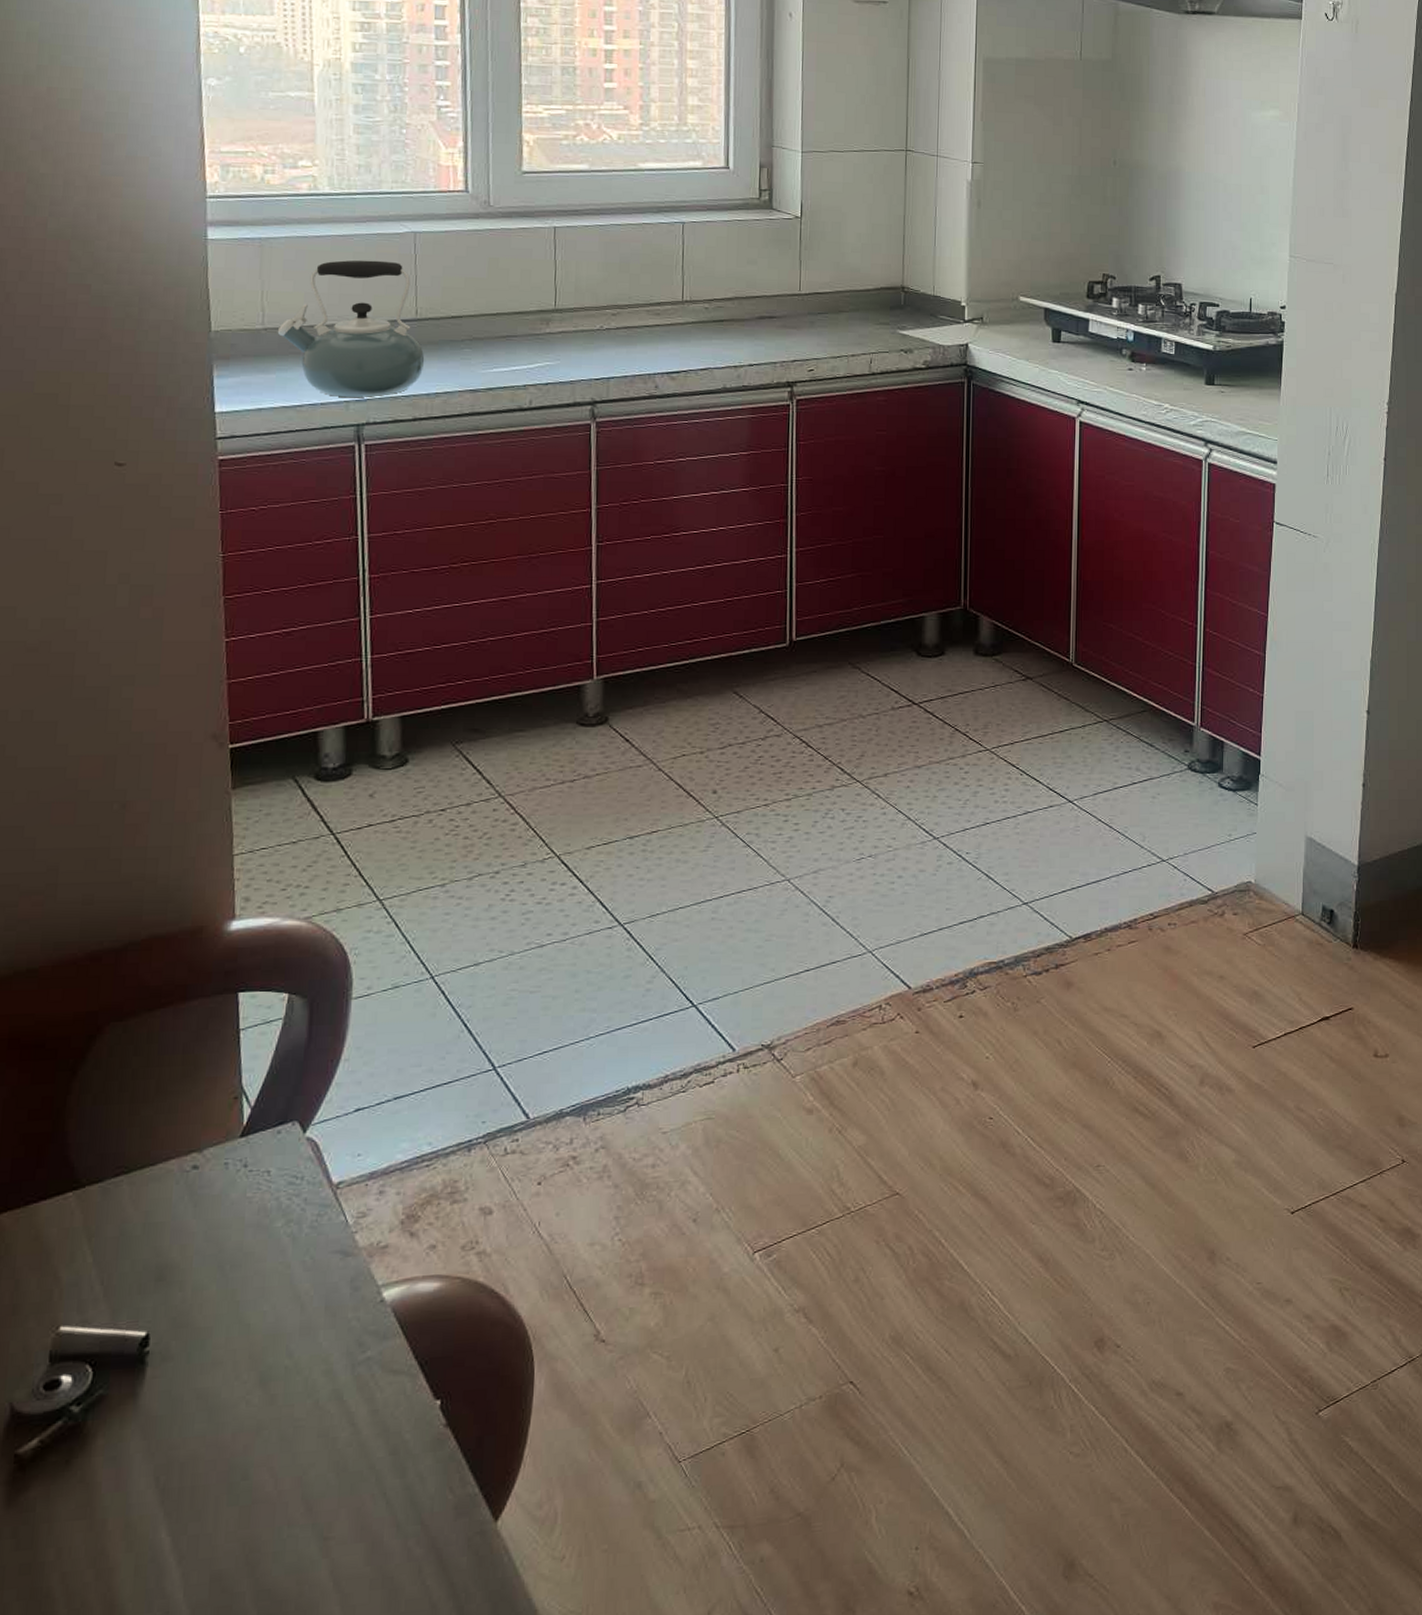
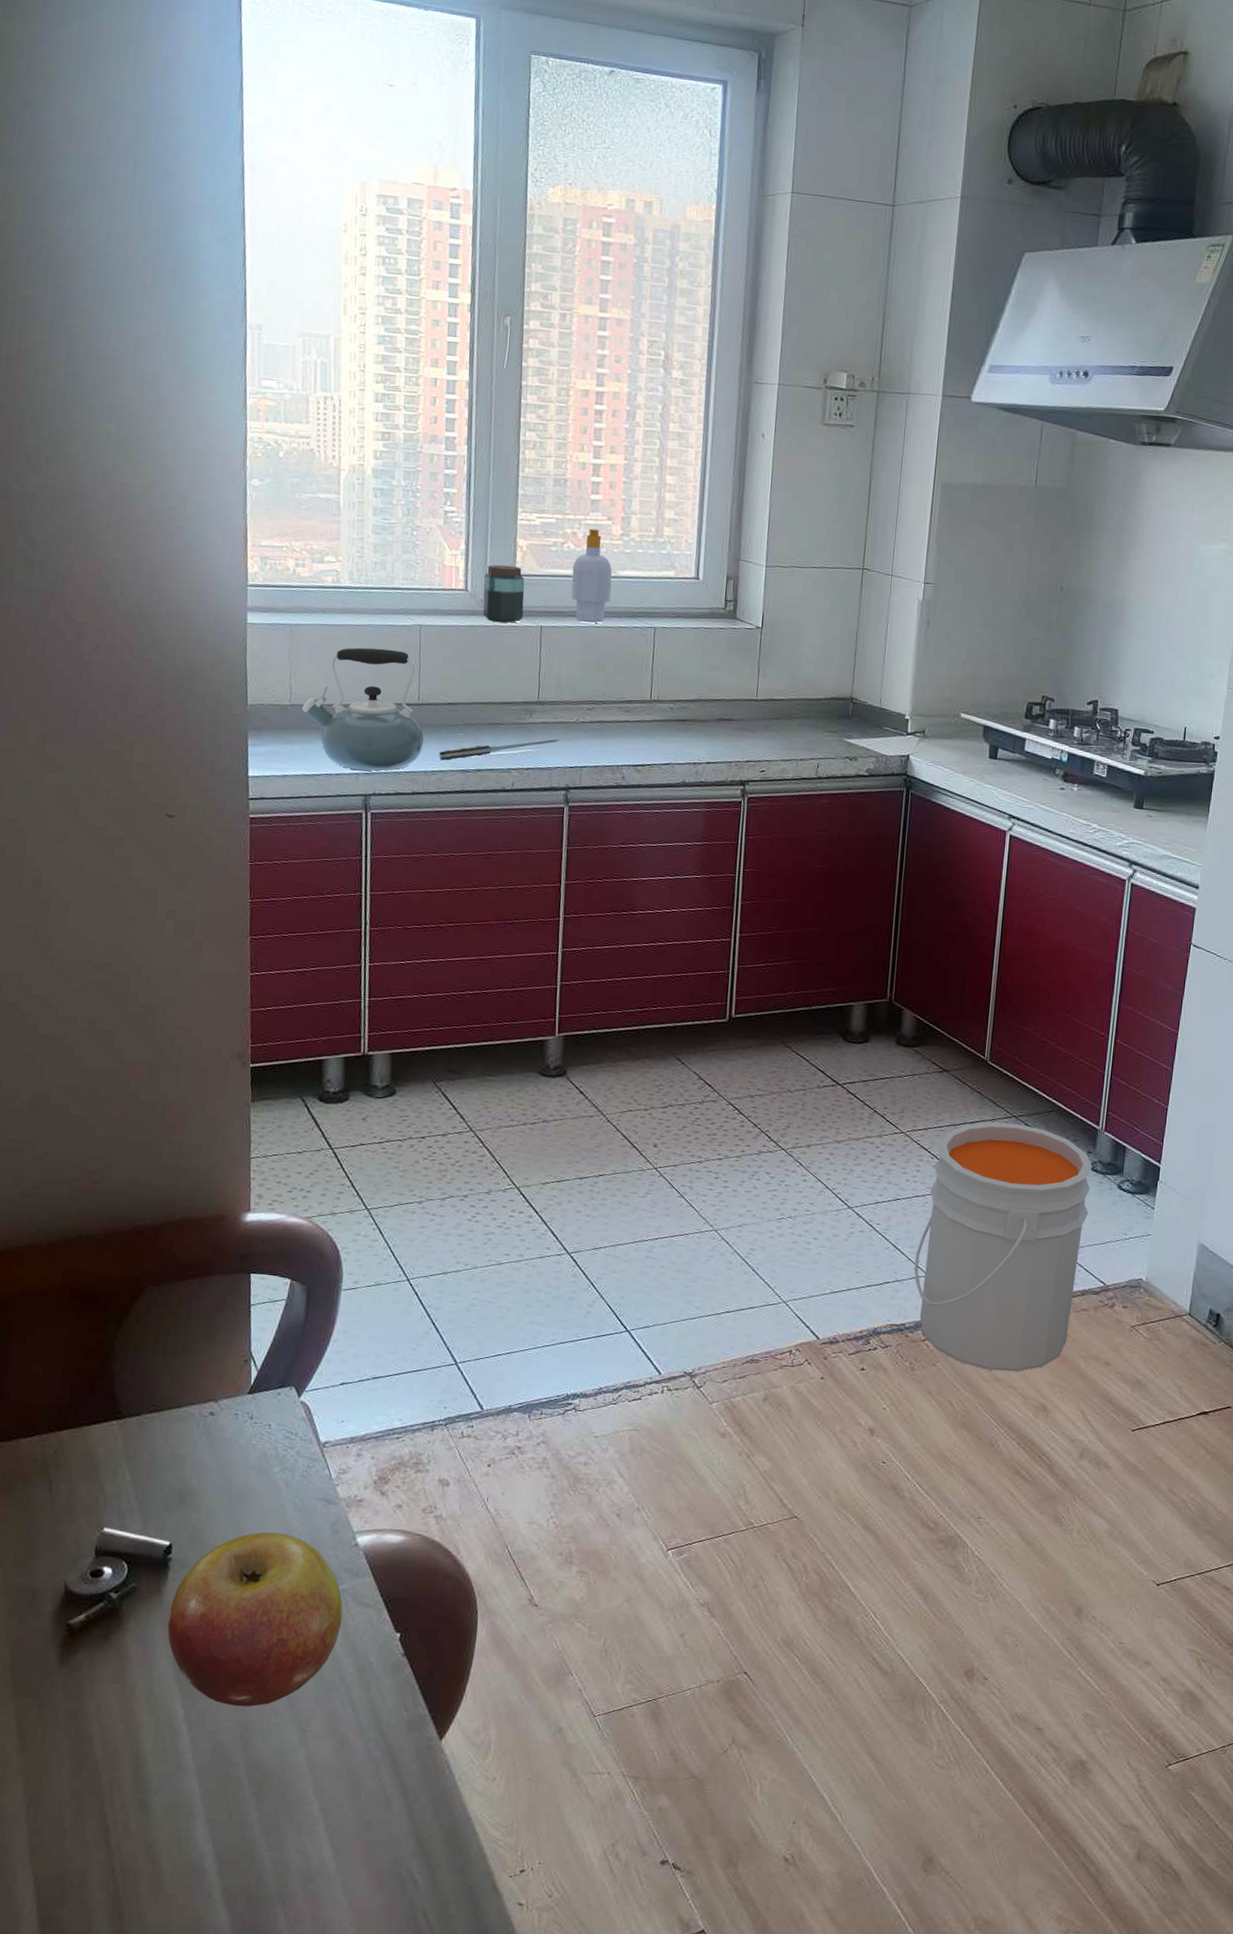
fruit: none [146,1300,369,1523] -> present [167,1531,343,1707]
kitchen knife: none [442,349,583,381] -> present [438,739,560,761]
peanut butter: none [486,162,534,225] -> present [483,564,525,623]
soap bottle: none [587,119,633,221] -> present [571,528,613,623]
bucket: none [1009,728,1190,1000] -> present [913,1122,1092,1372]

